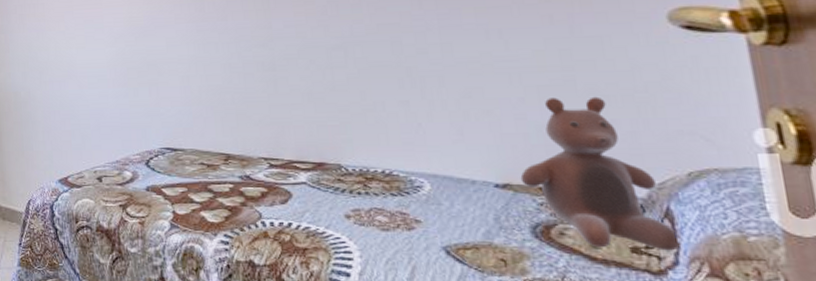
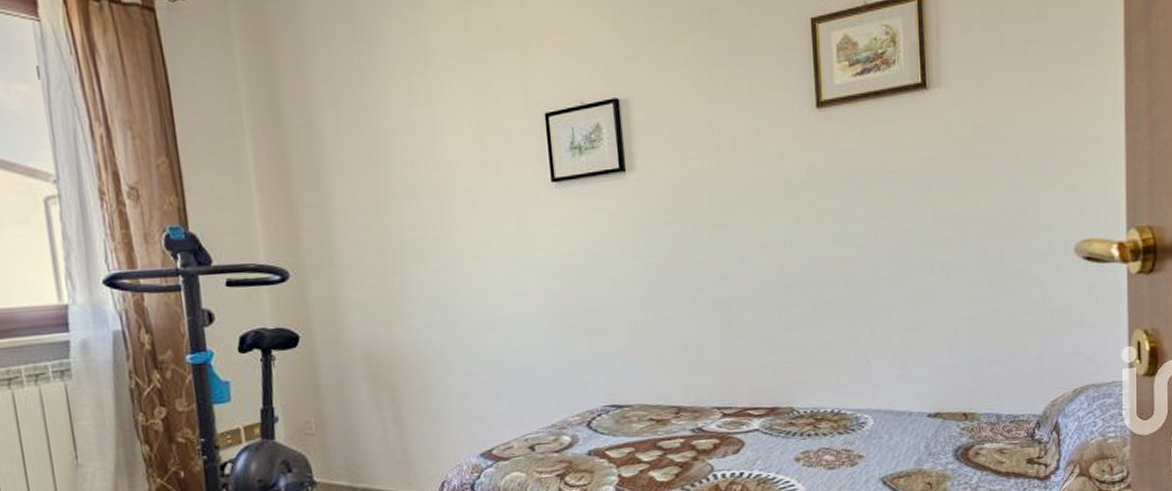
stuffed bear: present [520,96,682,251] -> none [949,325,1063,463]

